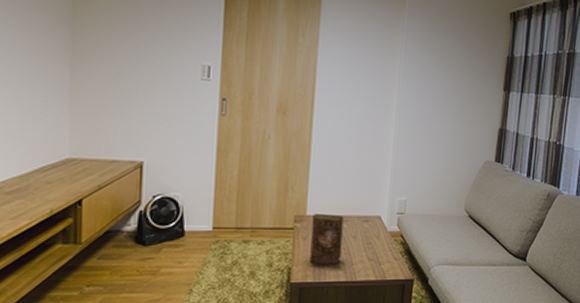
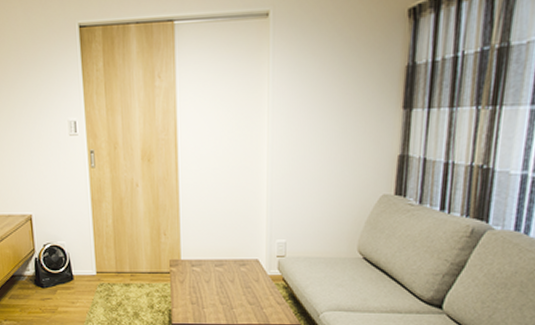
book: present [309,213,344,265] -> none [187,257,220,308]

